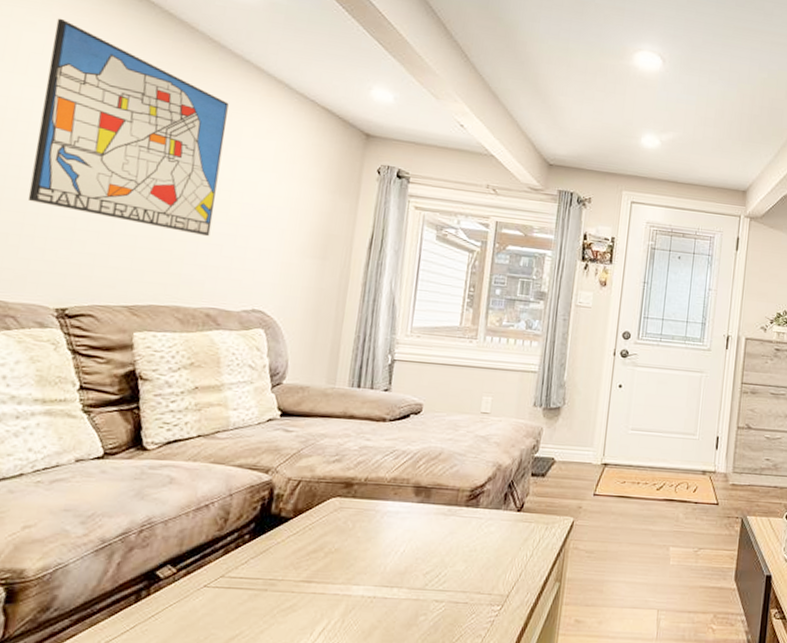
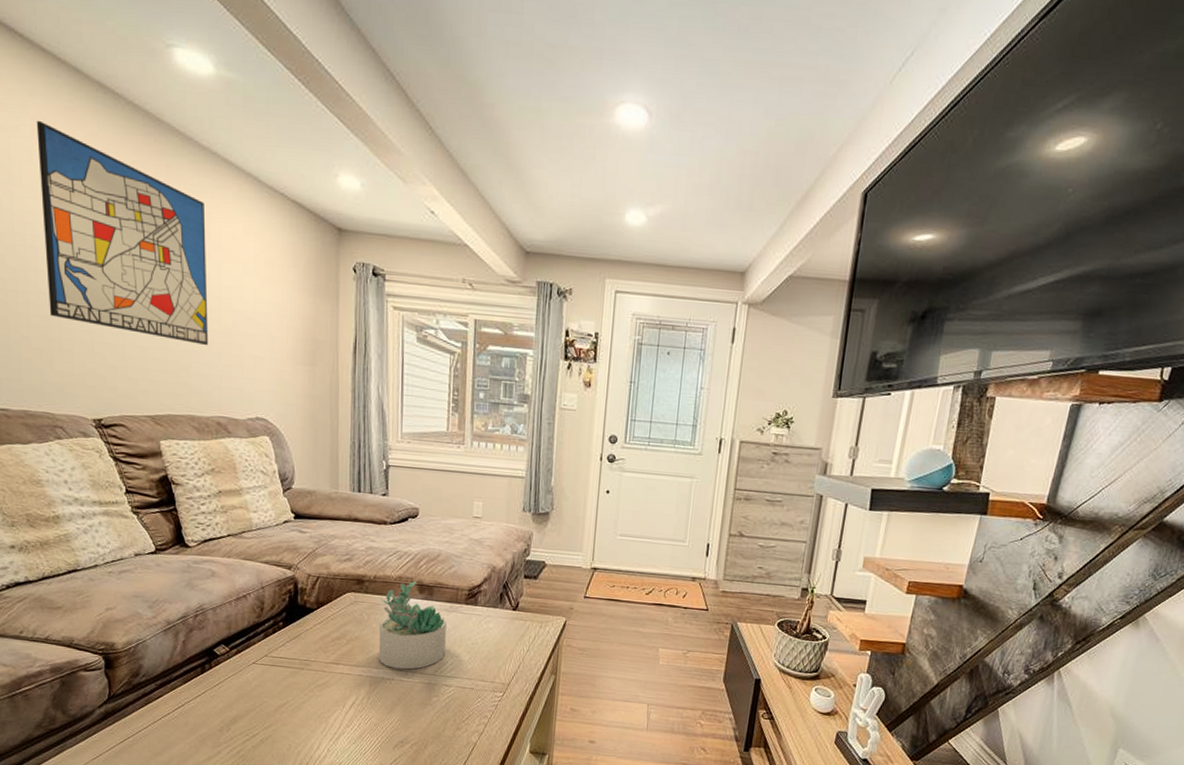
succulent plant: none [360,483,443,585] -> present [378,581,447,670]

